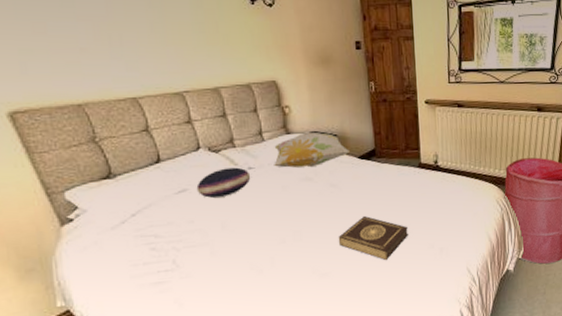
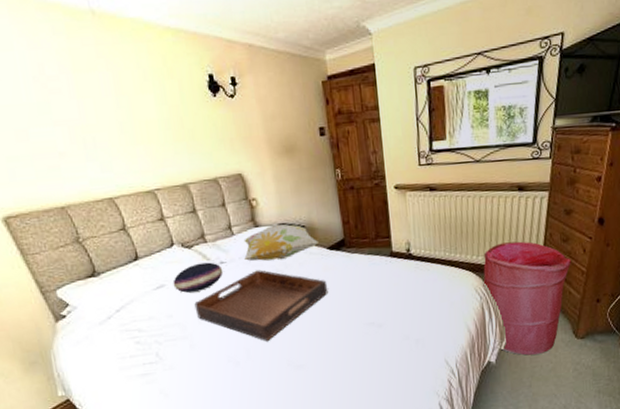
serving tray: none [218,176,357,250] -> present [194,269,328,342]
book: present [338,215,408,260] -> none [311,307,382,352]

